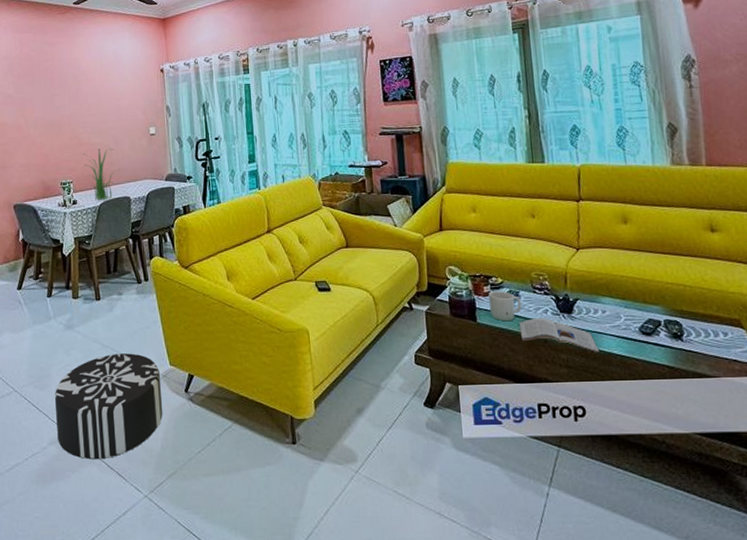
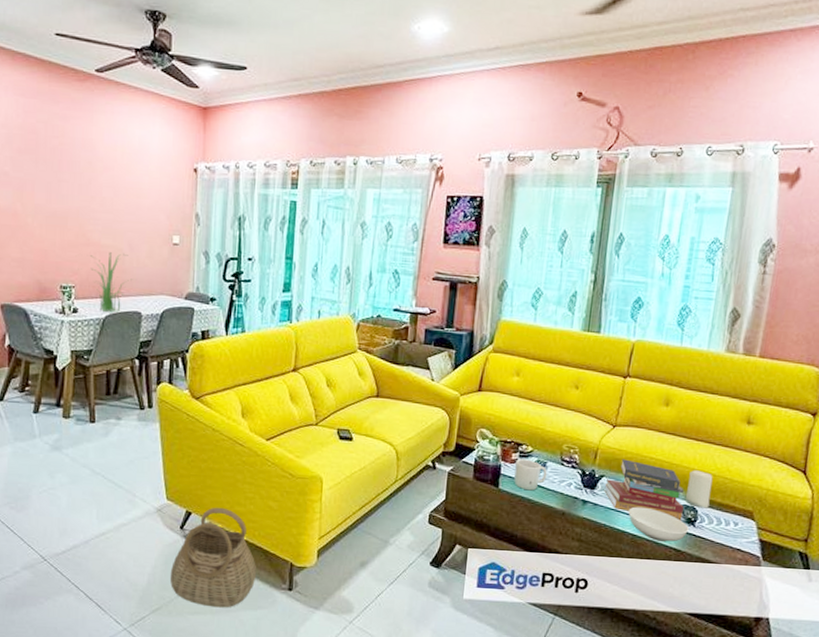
pouf: present [54,353,163,460] -> none [32,481,155,589]
basket: none [181,367,261,467] -> present [171,507,257,608]
magazine: present [519,317,600,354] -> none [540,490,614,531]
books: none [581,280,668,337] -> present [604,459,685,521]
bowl: none [610,326,677,360] -> present [628,506,689,542]
candle: none [664,283,693,322] -> present [684,470,713,509]

